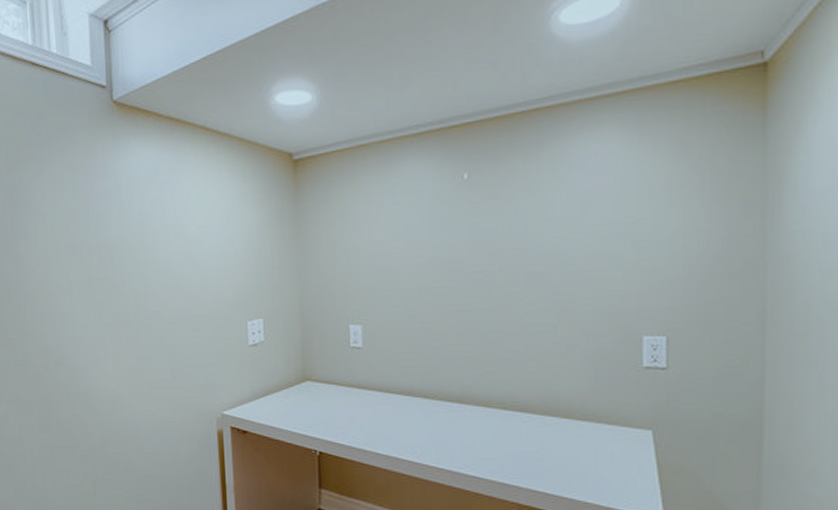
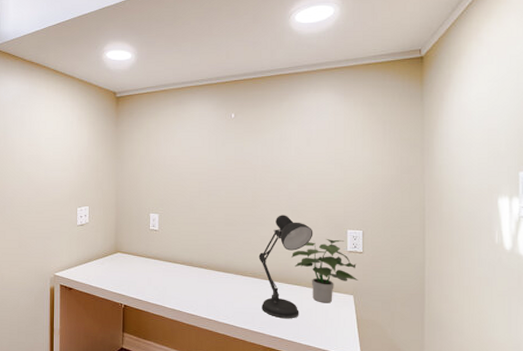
desk lamp: none [509,318,591,466] -> present [258,215,313,319]
potted plant: none [558,350,661,443] -> present [291,239,359,303]

